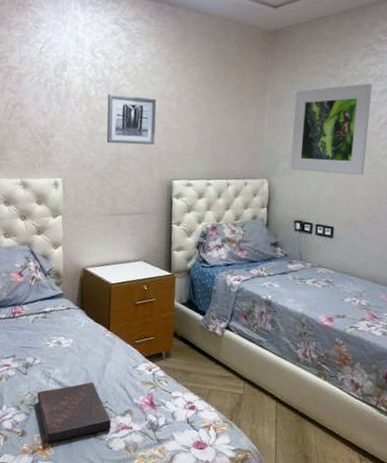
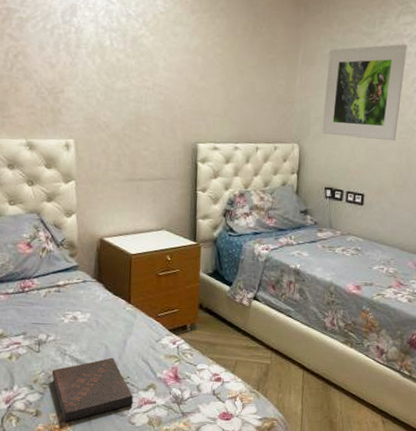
wall art: present [106,94,157,145] -> none [124,45,180,104]

